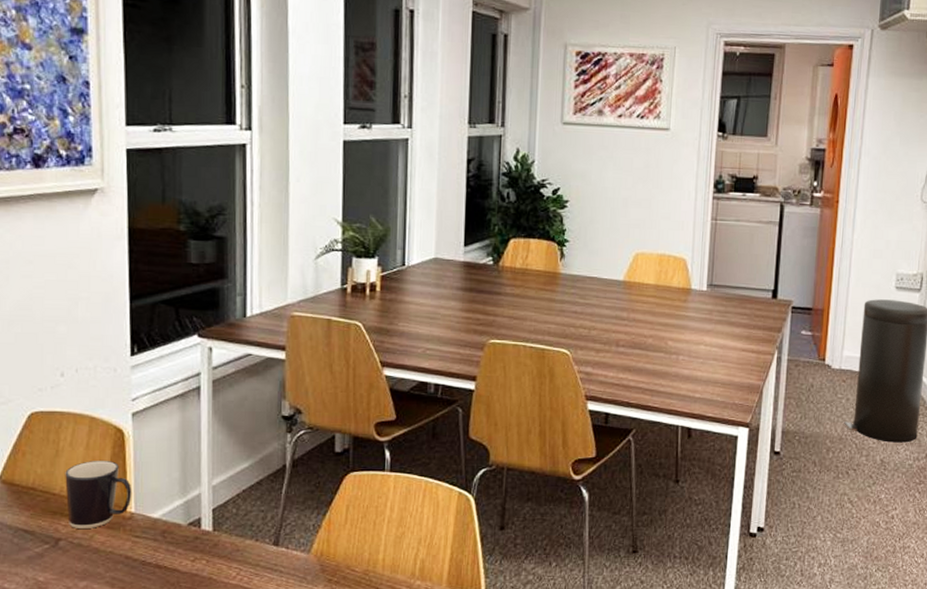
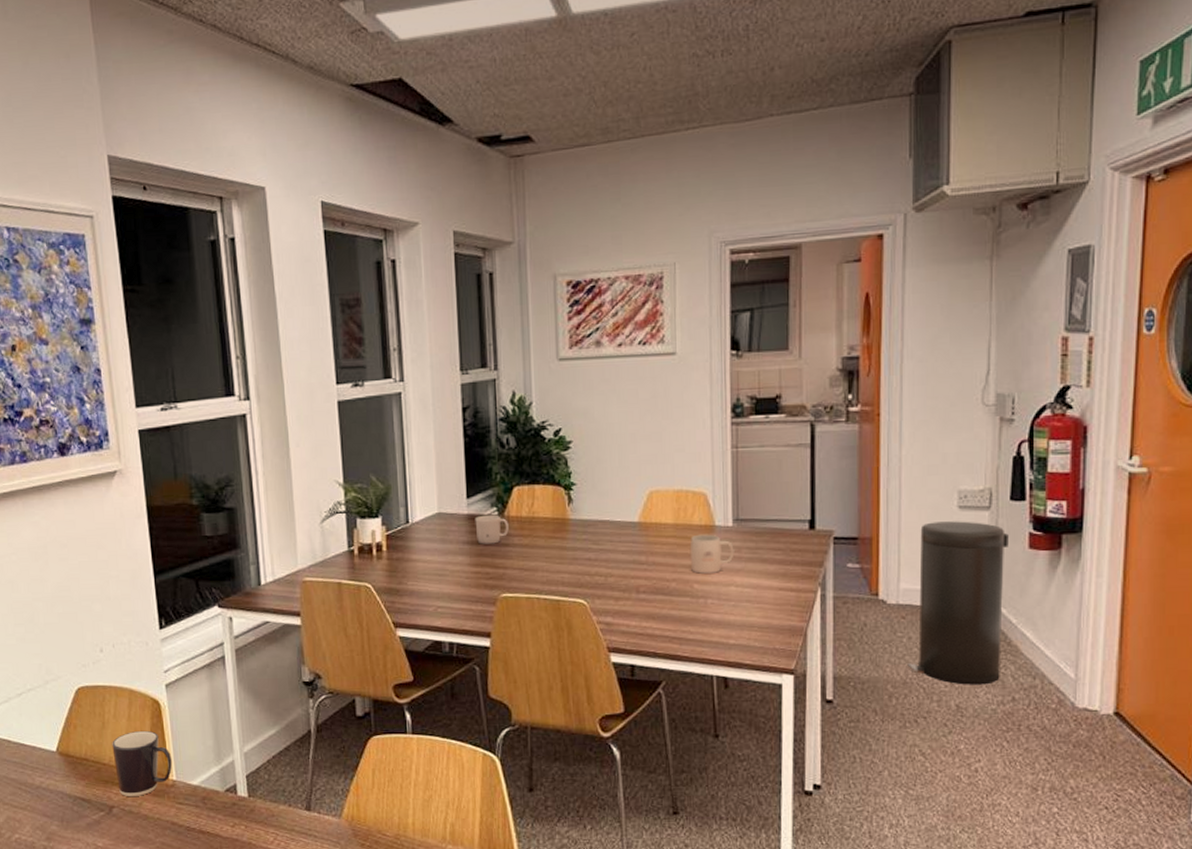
mug: none [470,263,502,292] -> present [475,514,509,544]
mug: none [666,296,706,332] -> present [689,534,734,574]

